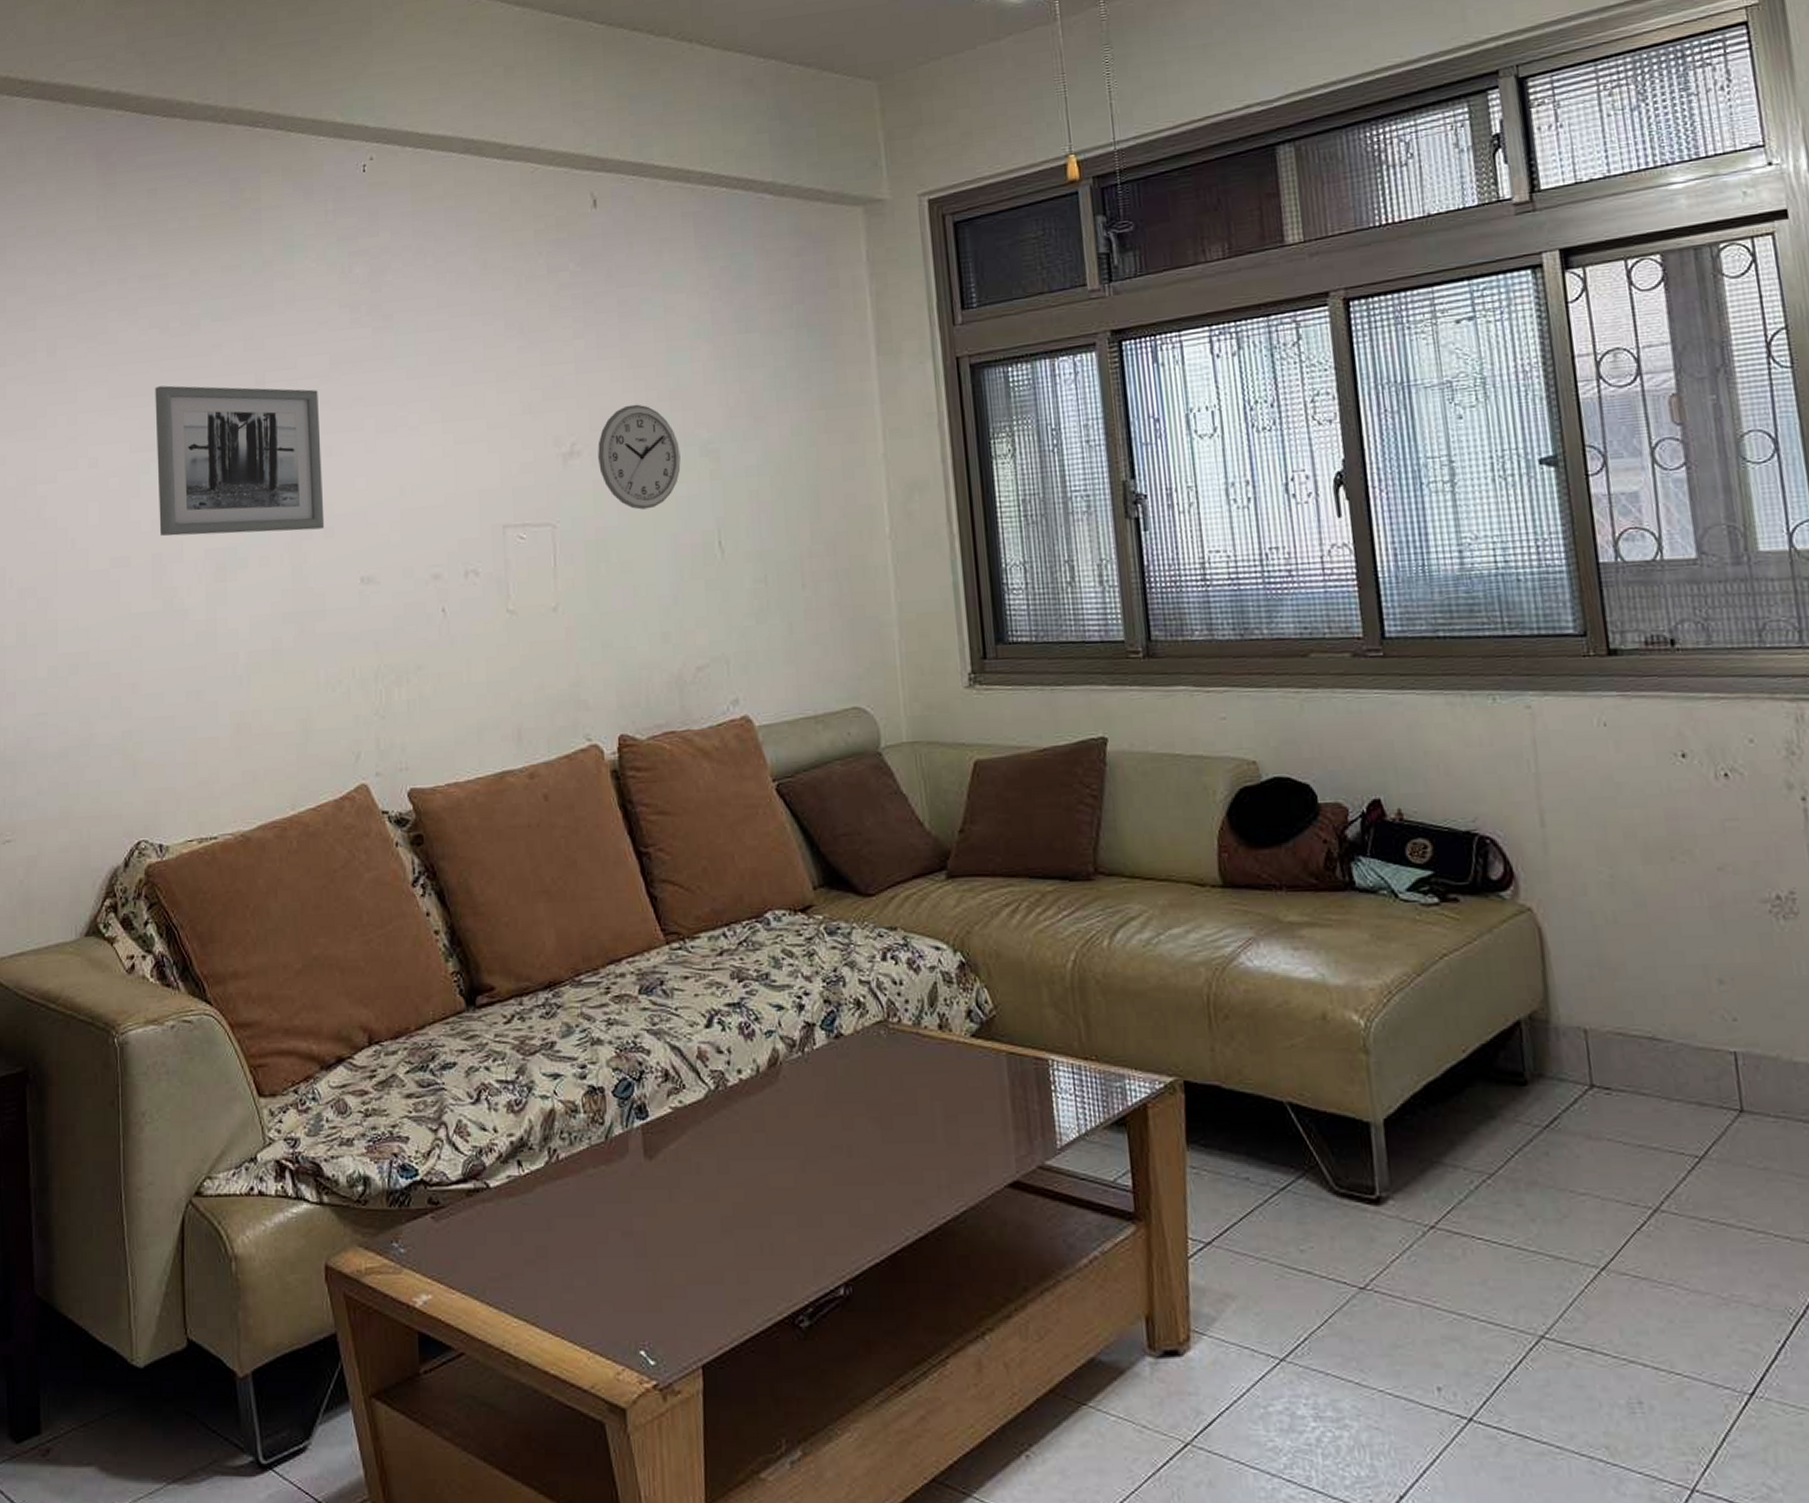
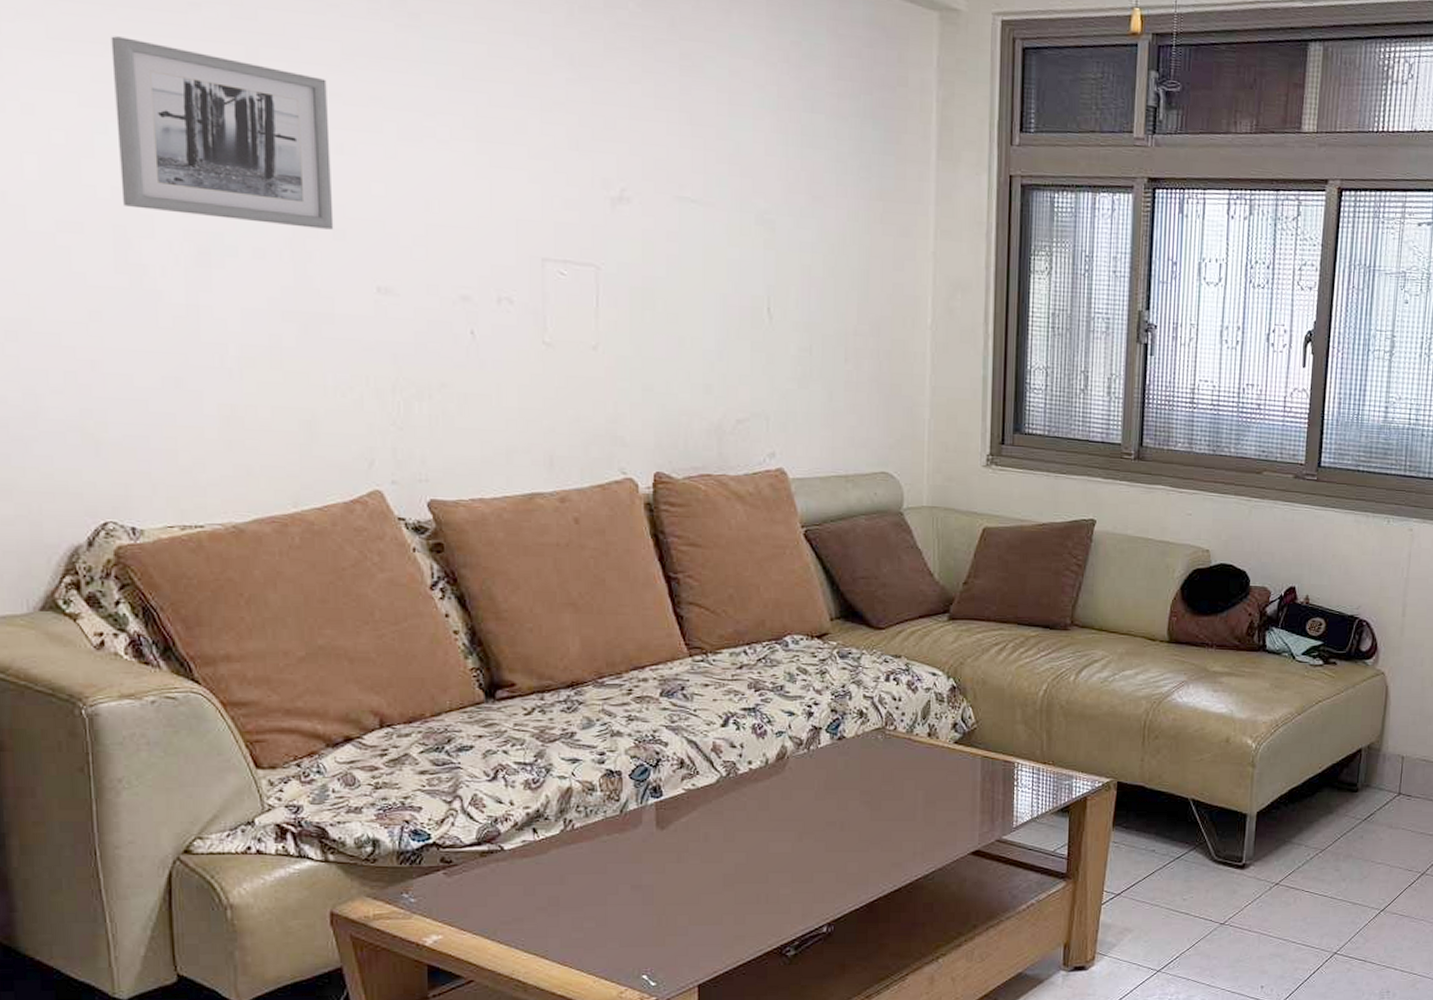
wall clock: present [598,404,681,510] -> none [649,161,735,267]

